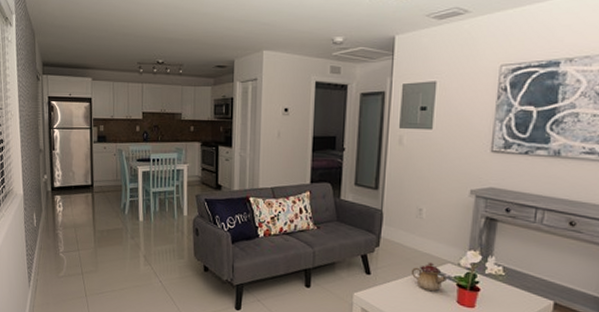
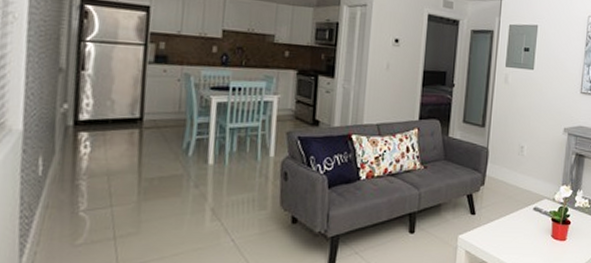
teapot: present [411,262,447,292] -> none [512,199,543,228]

